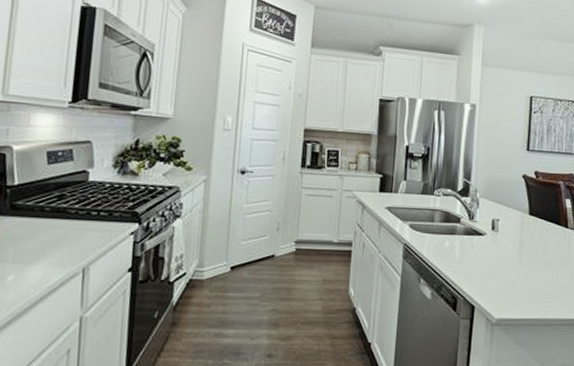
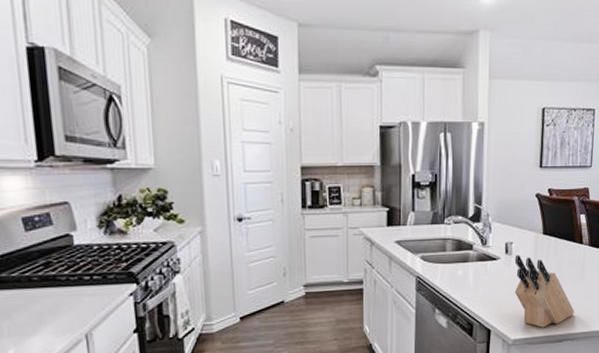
knife block: none [499,232,560,310] -> present [514,255,574,328]

